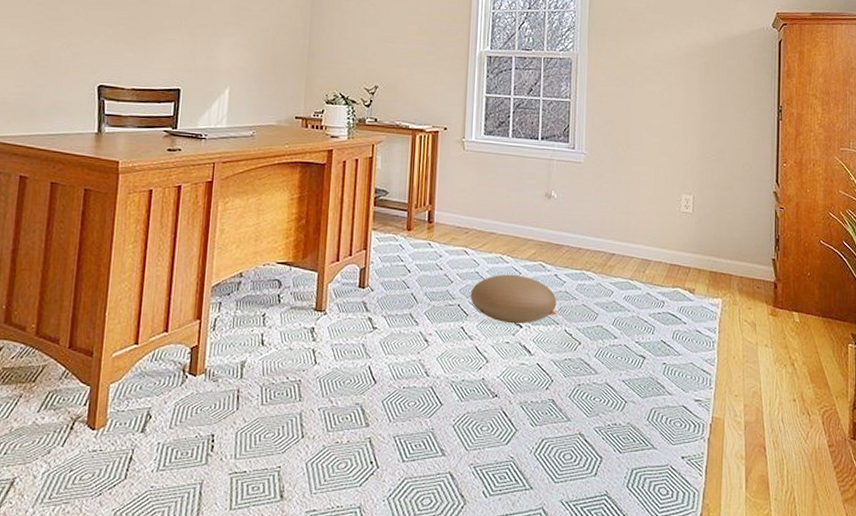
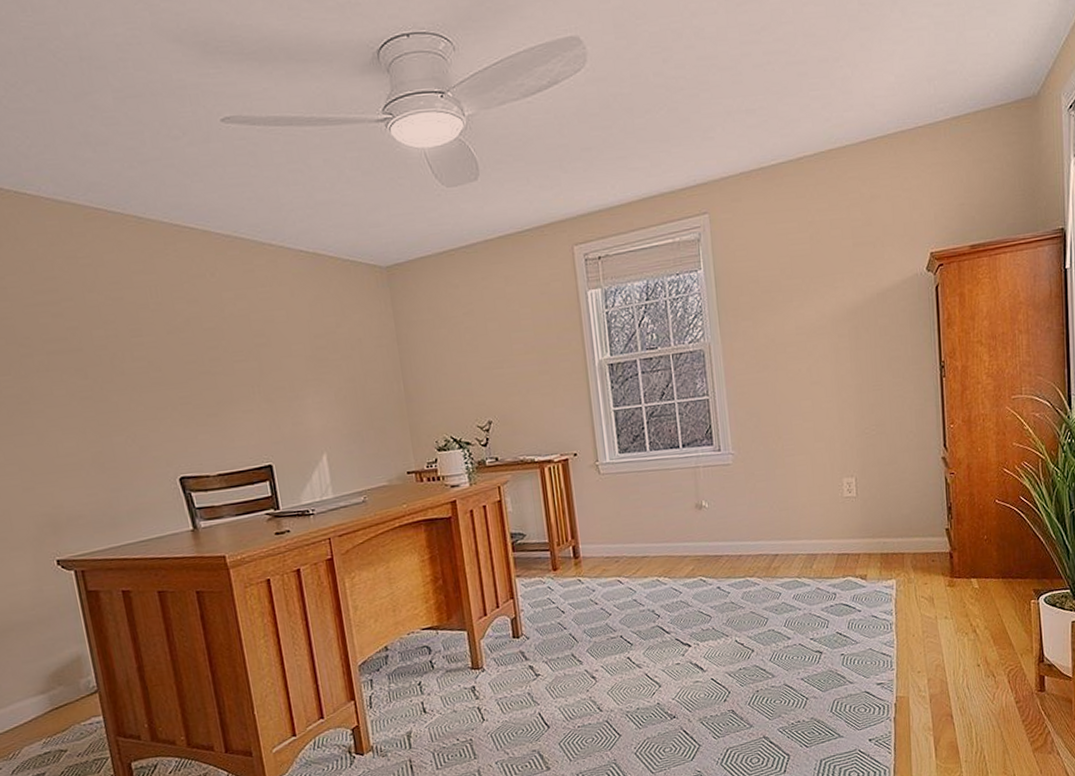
pouf: present [470,274,558,324] -> none [631,594,726,645]

